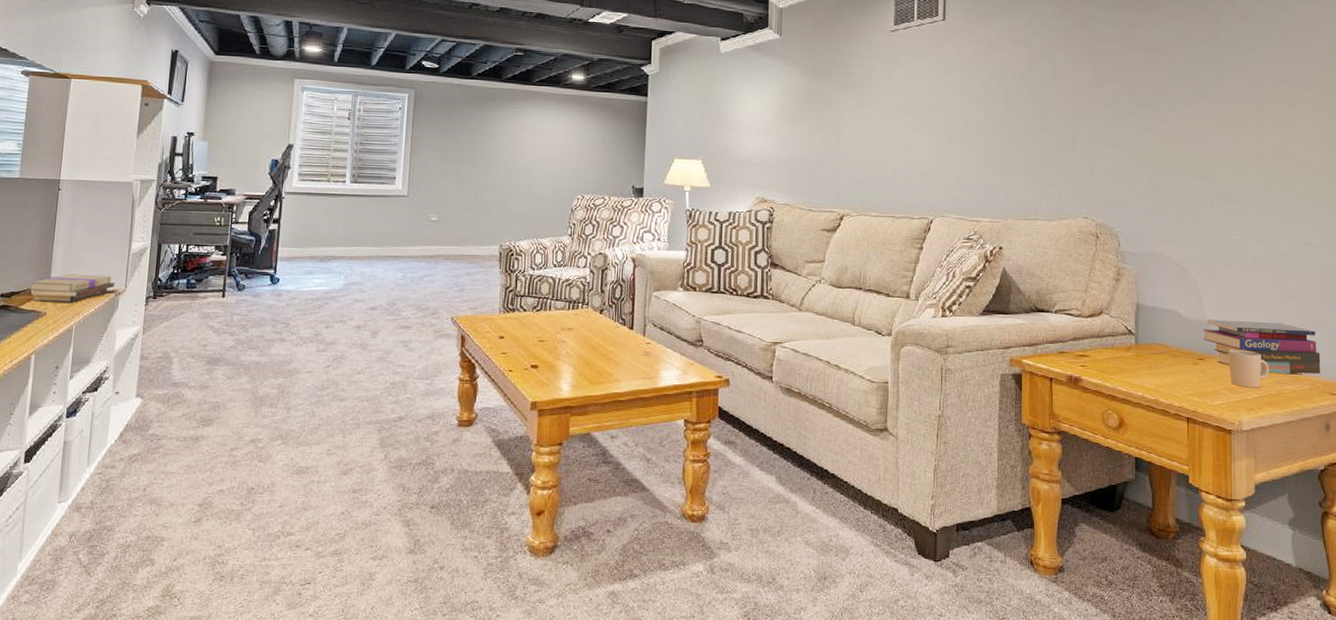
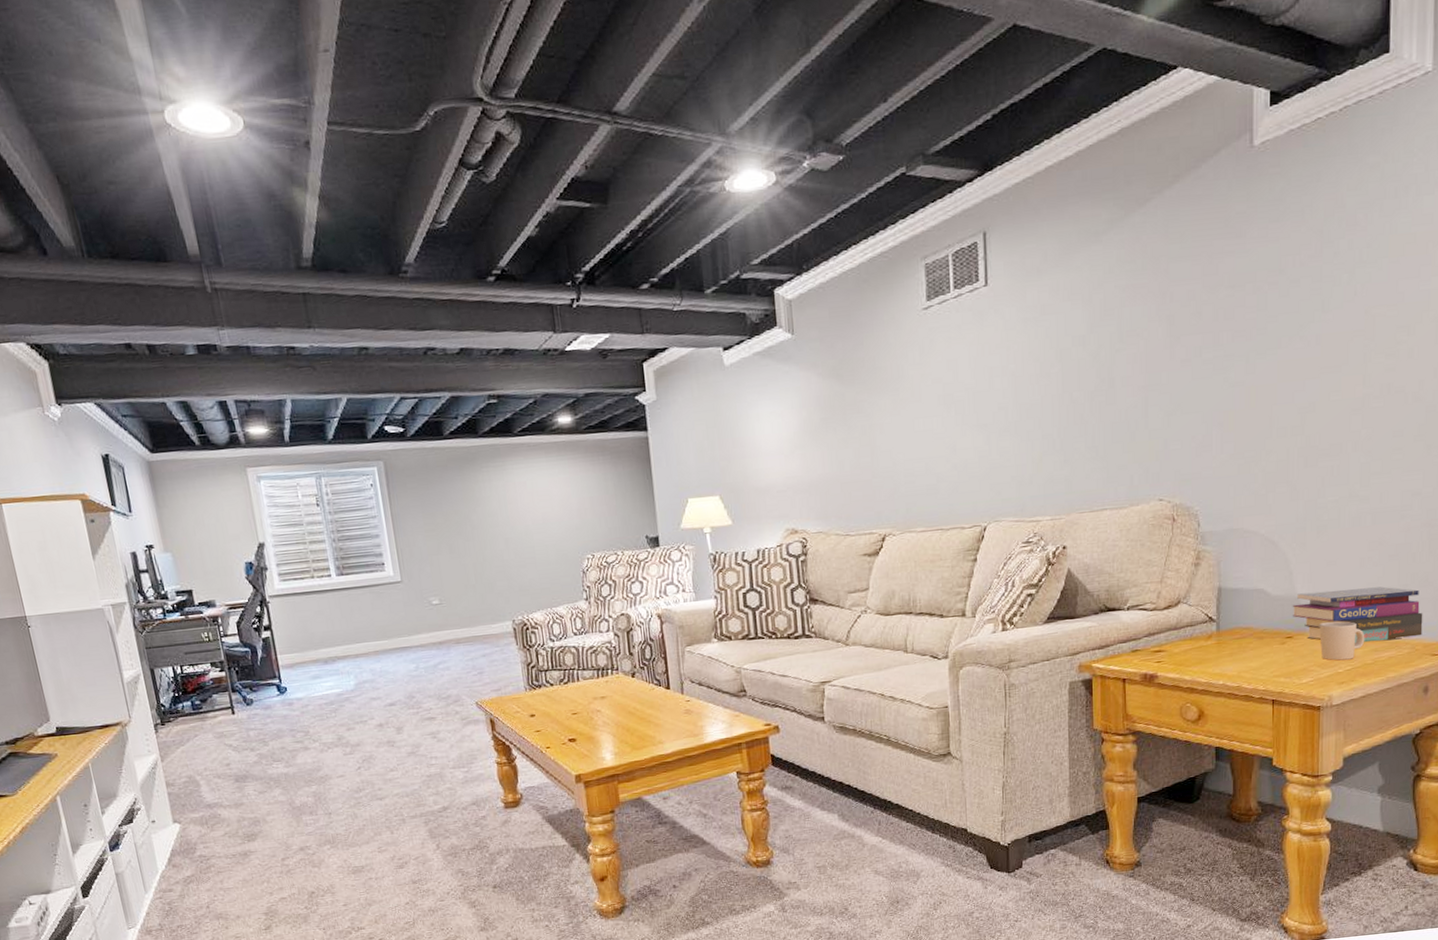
books: present [28,274,115,303] -> none [30,708,119,745]

